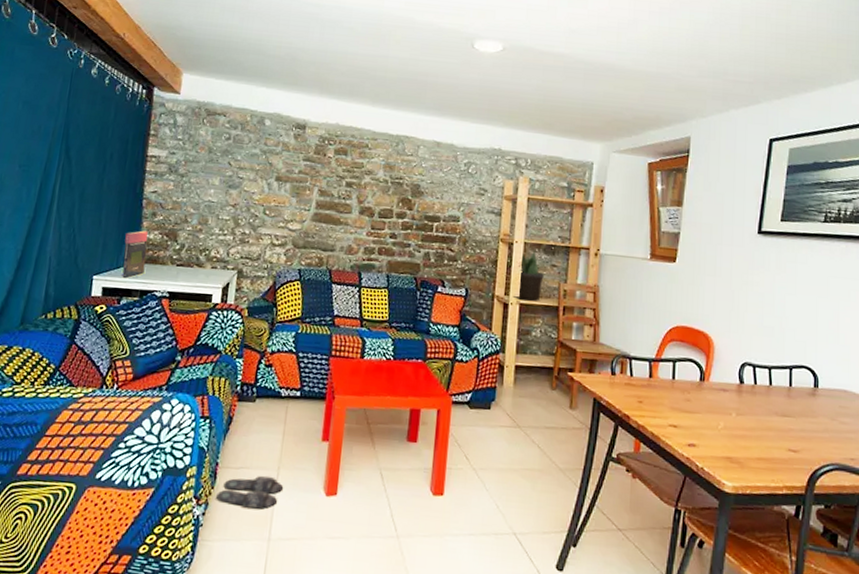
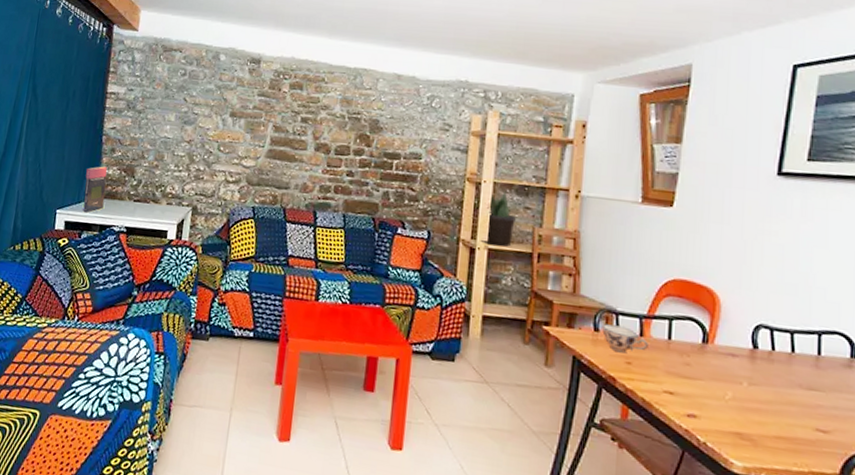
slippers: present [215,475,283,510] -> none [169,415,235,450]
teacup: none [618,368,656,394] -> present [602,323,648,354]

